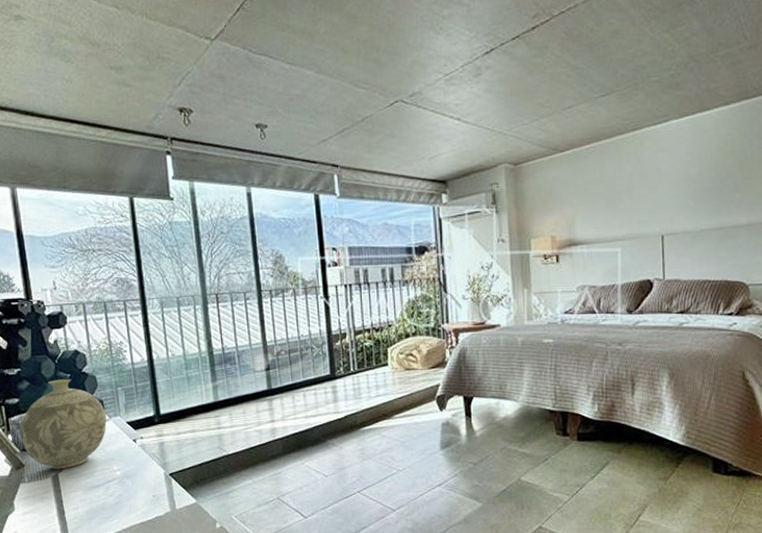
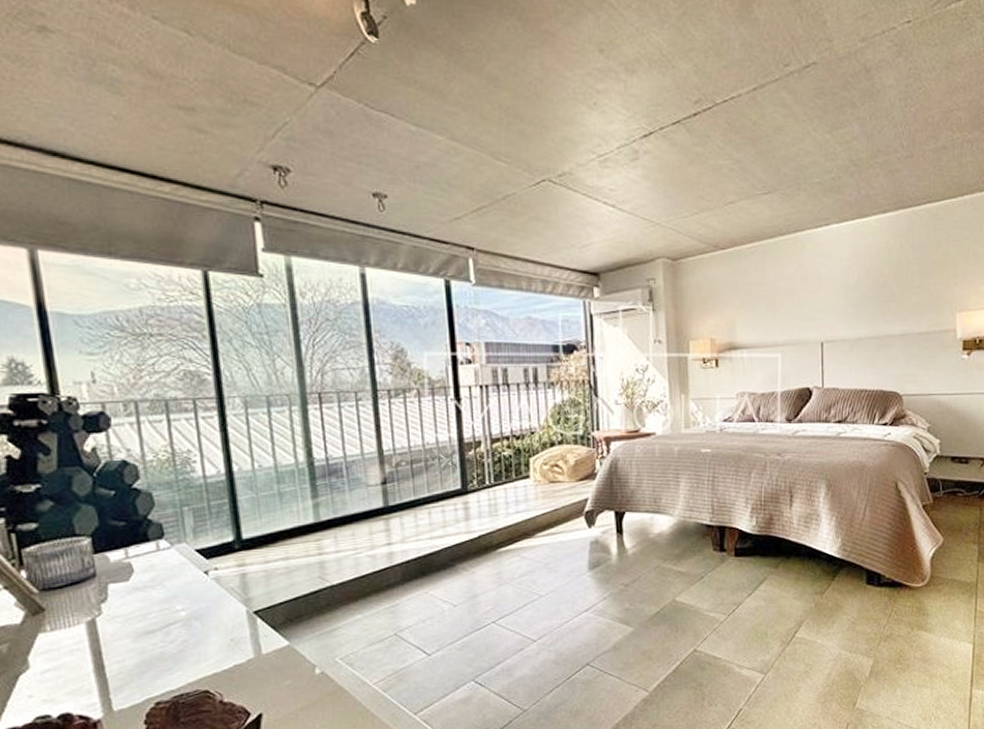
decorative vase: present [20,379,107,470] -> none [38,497,168,613]

